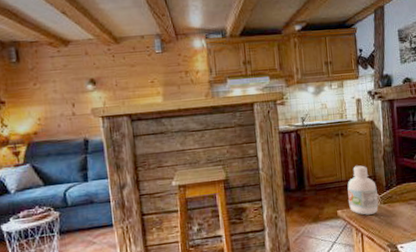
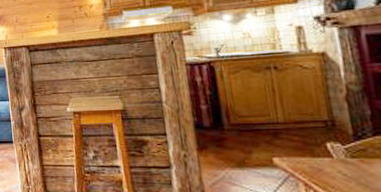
bottle: present [347,165,379,215] -> none [287,106,342,169]

